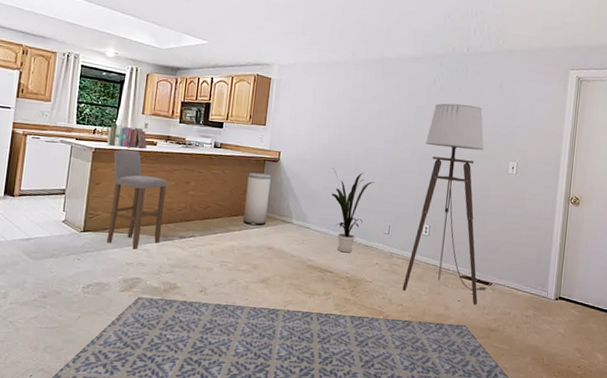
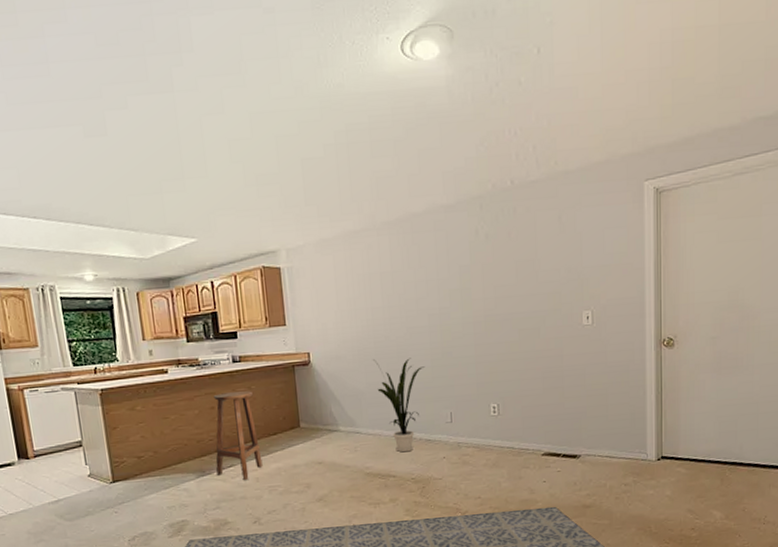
bar stool: present [106,150,167,250] -> none [122,383,198,492]
books: present [107,124,147,150] -> none [110,356,158,384]
bar stool: none [178,171,225,252] -> present [213,391,263,481]
pedal bin: present [243,172,271,226] -> none [278,381,310,442]
floor lamp: present [402,103,488,306] -> none [477,251,576,483]

